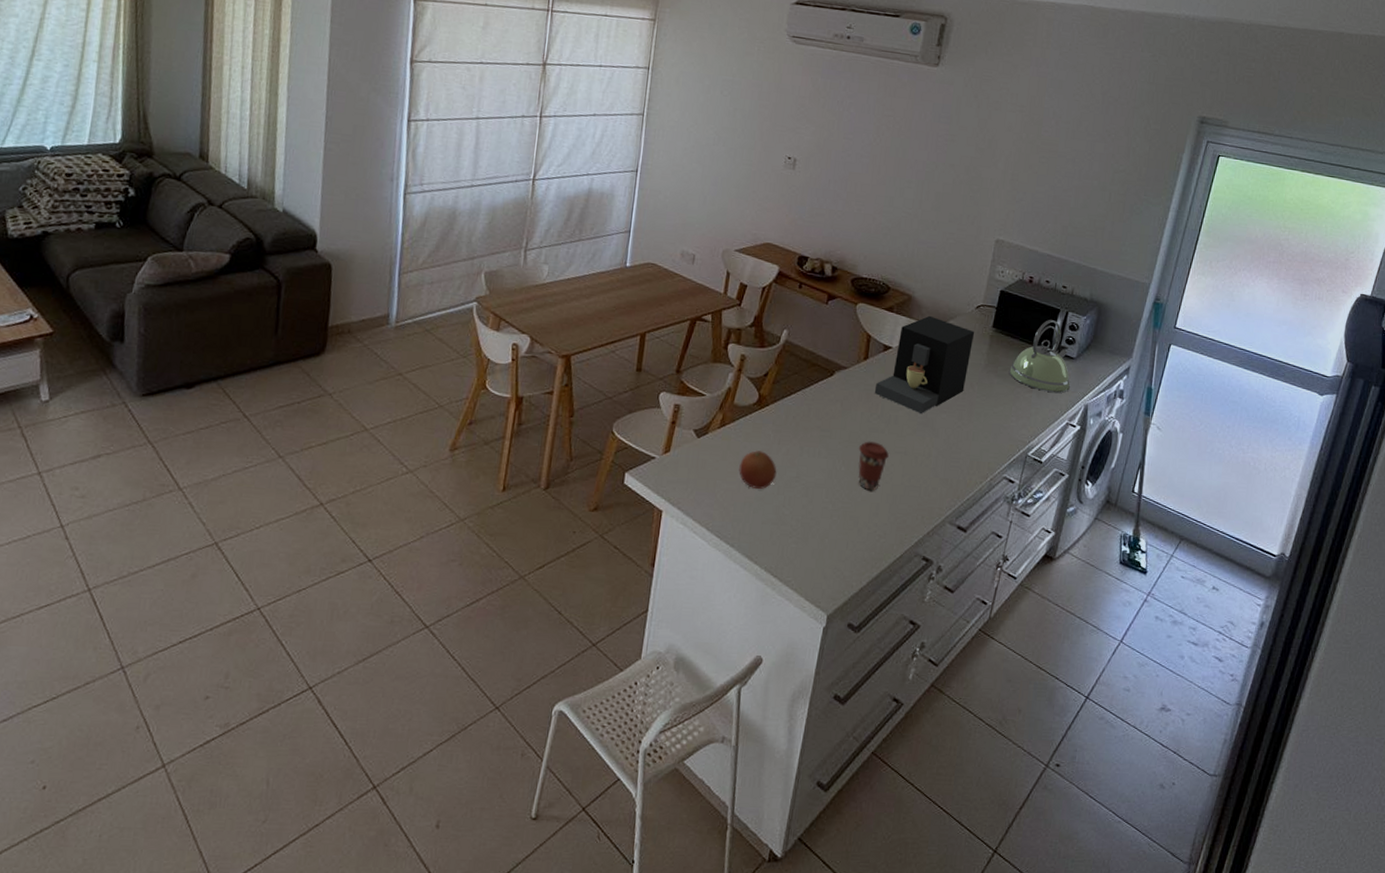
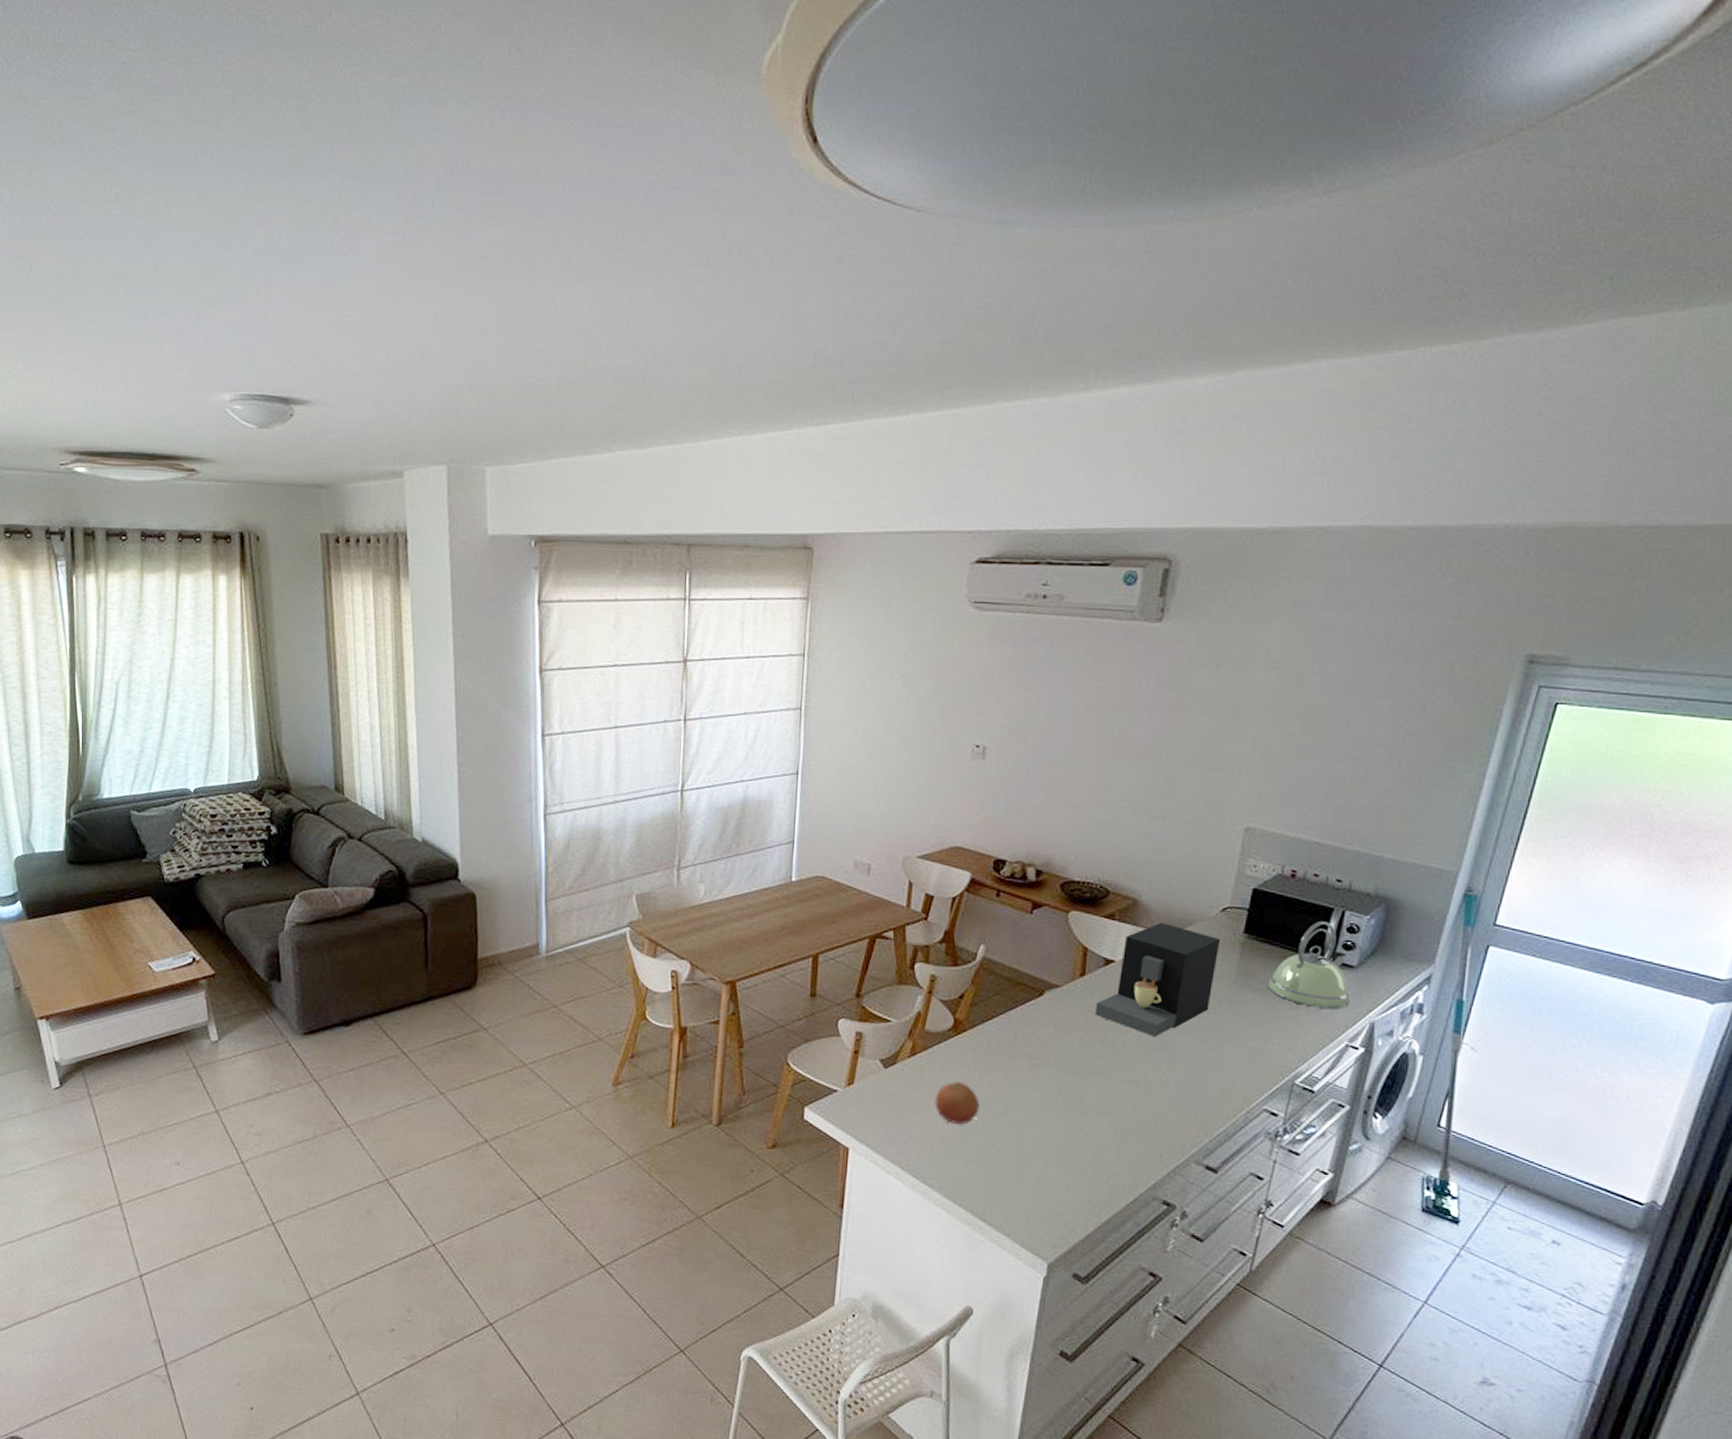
coffee cup: present [858,441,889,491] -> none [1077,1069,1116,1126]

